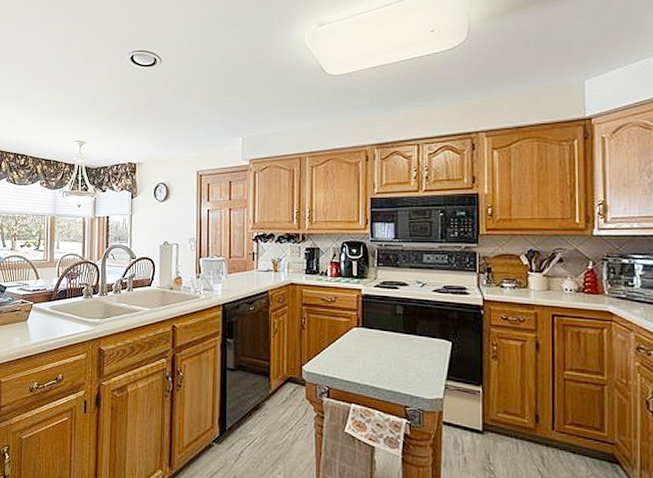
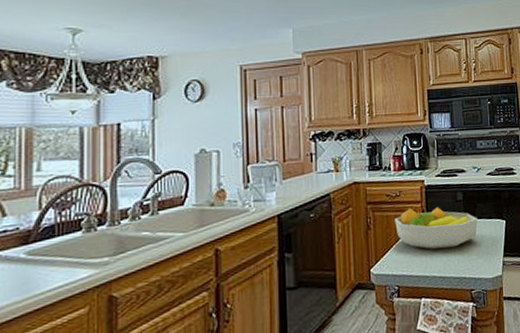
fruit bowl: none [329,314,418,360] -> present [395,207,478,249]

